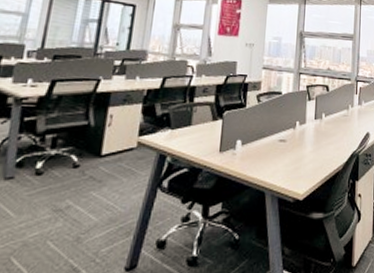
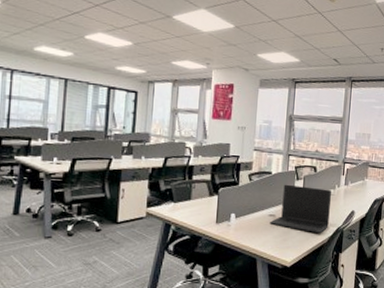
laptop: none [280,105,346,160] -> present [270,184,332,234]

